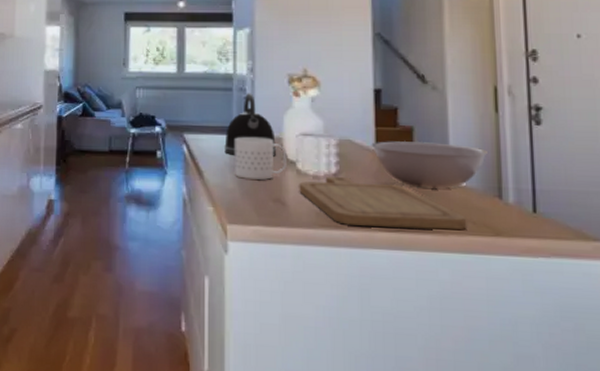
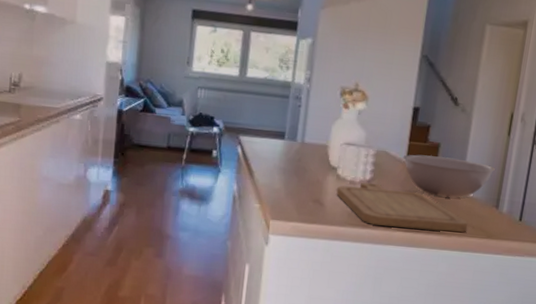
kettle: present [224,93,277,157] -> none [275,101,323,162]
mug: present [235,137,287,180] -> none [282,142,331,183]

